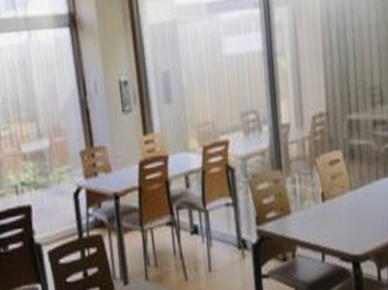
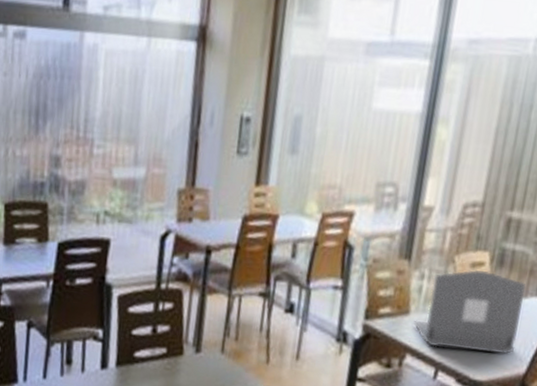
laptop: none [296,165,379,236] -> present [413,269,527,355]

